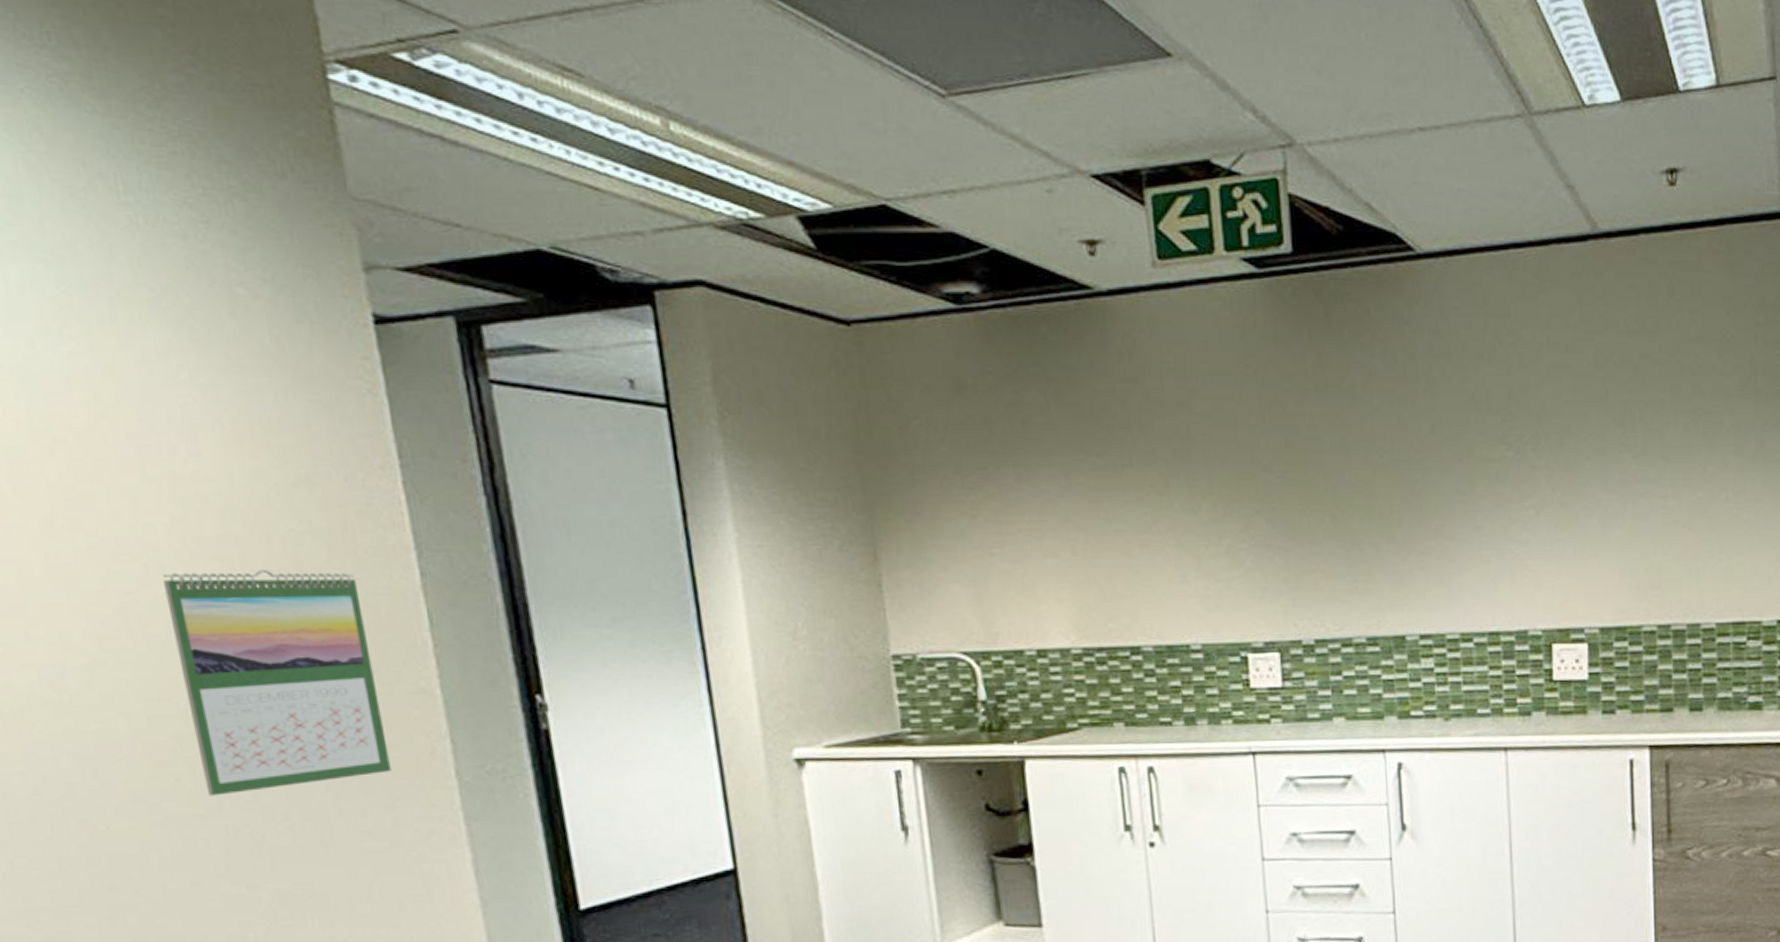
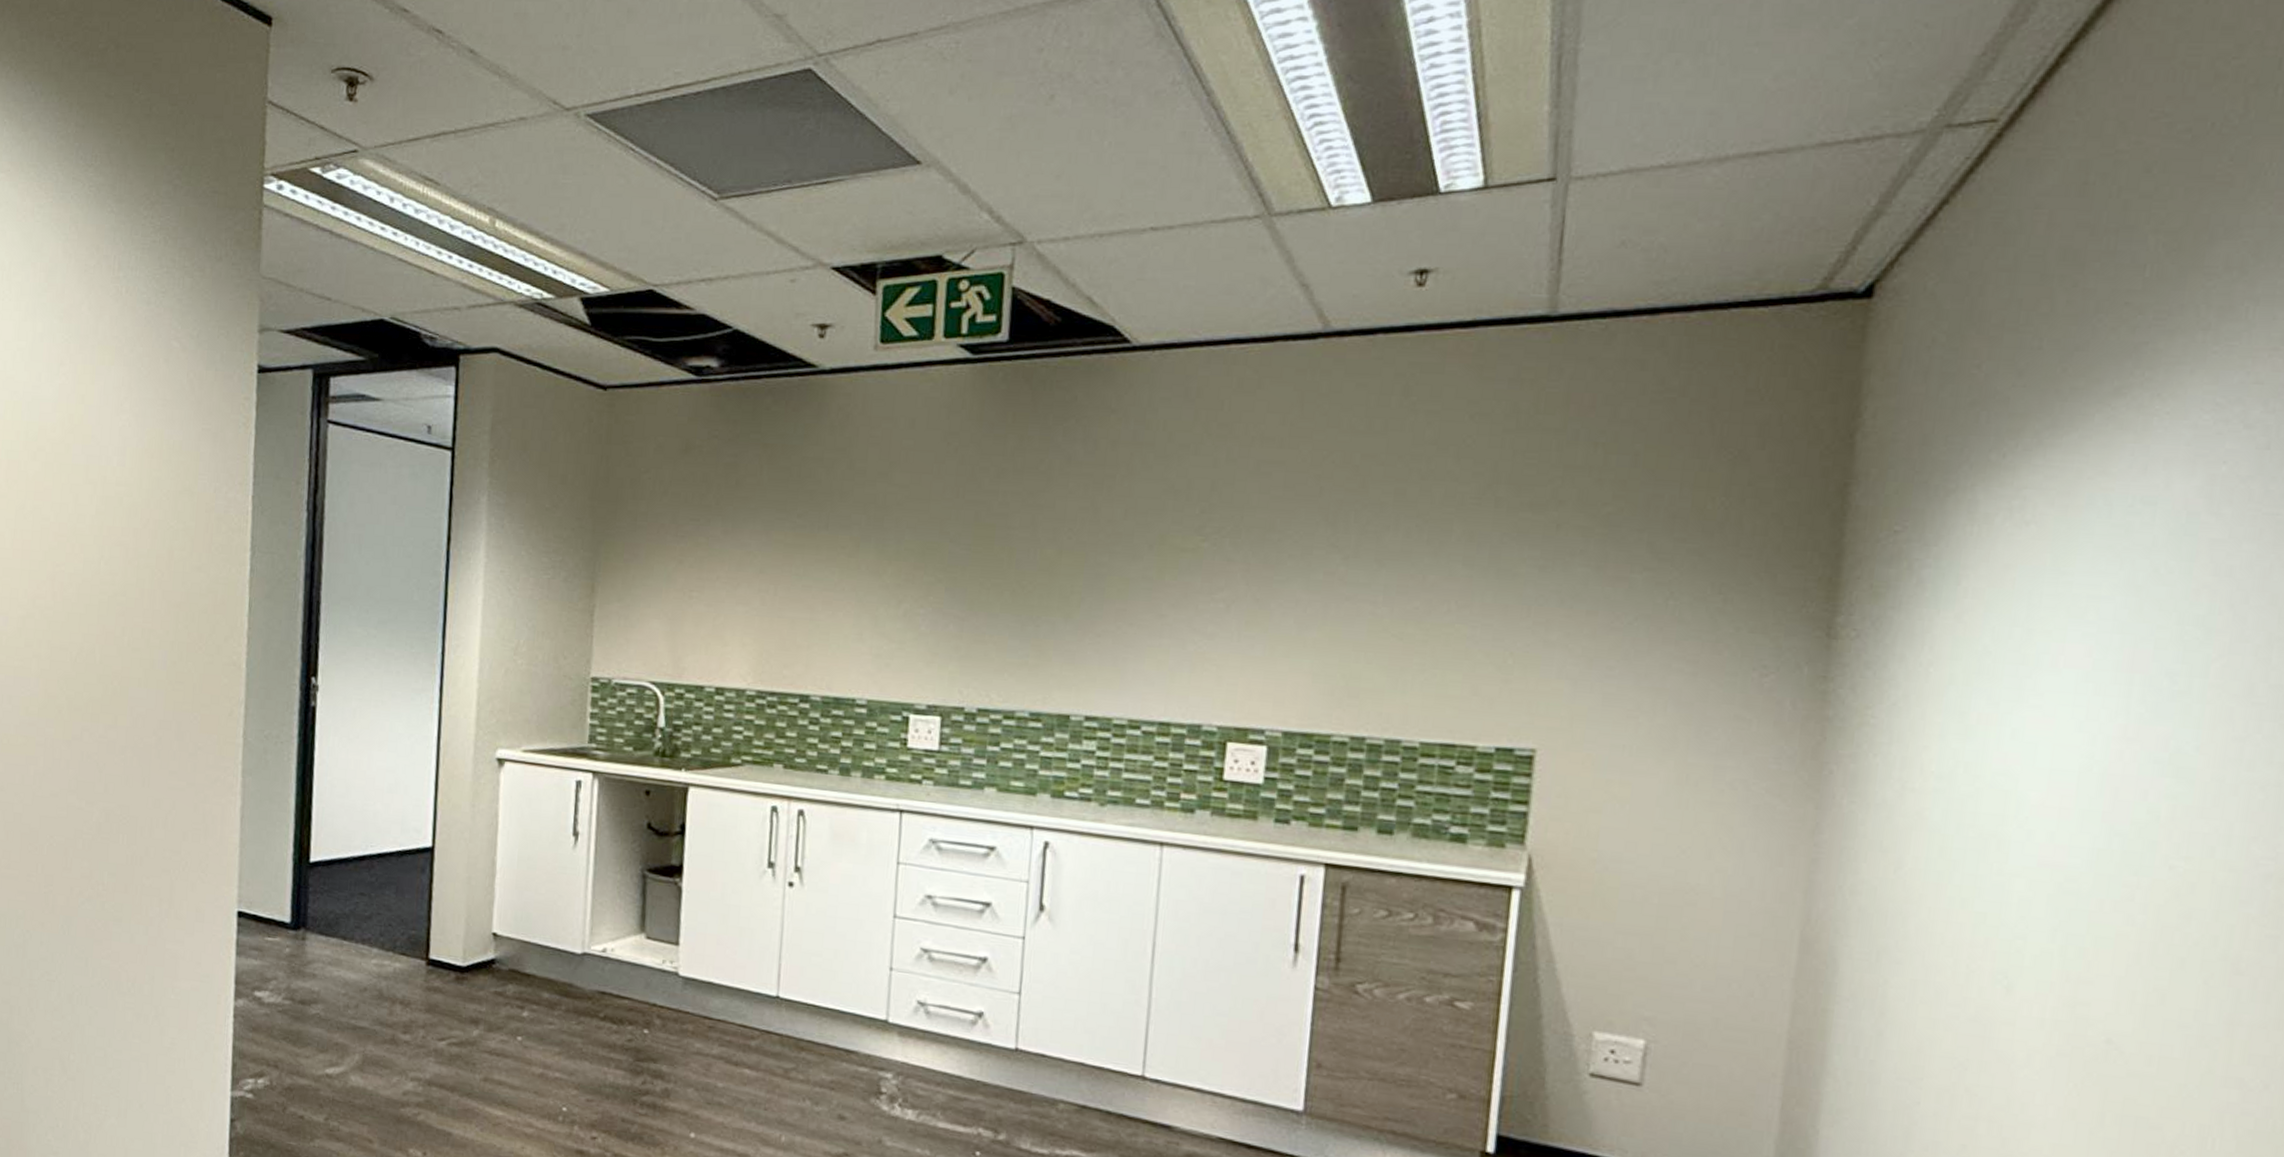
calendar: present [163,570,391,796] -> none [76,553,206,728]

